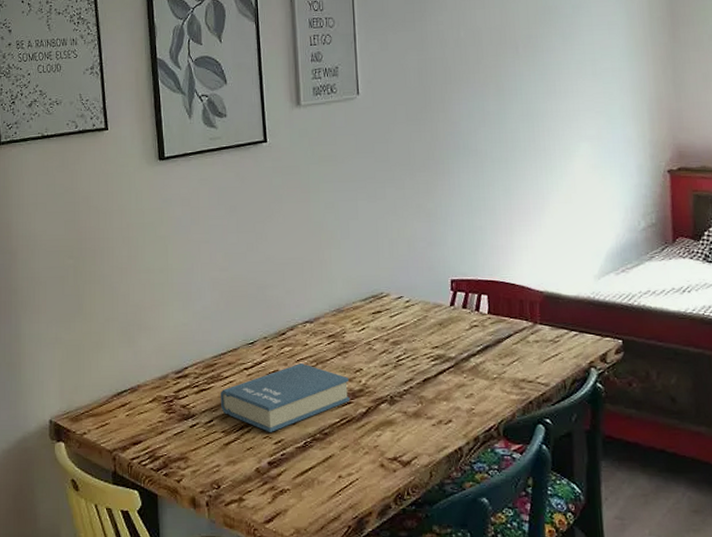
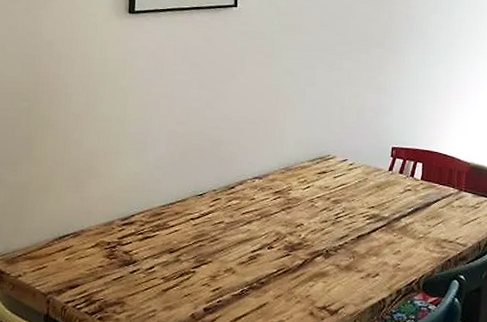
book: present [221,363,351,432] -> none [163,216,289,280]

